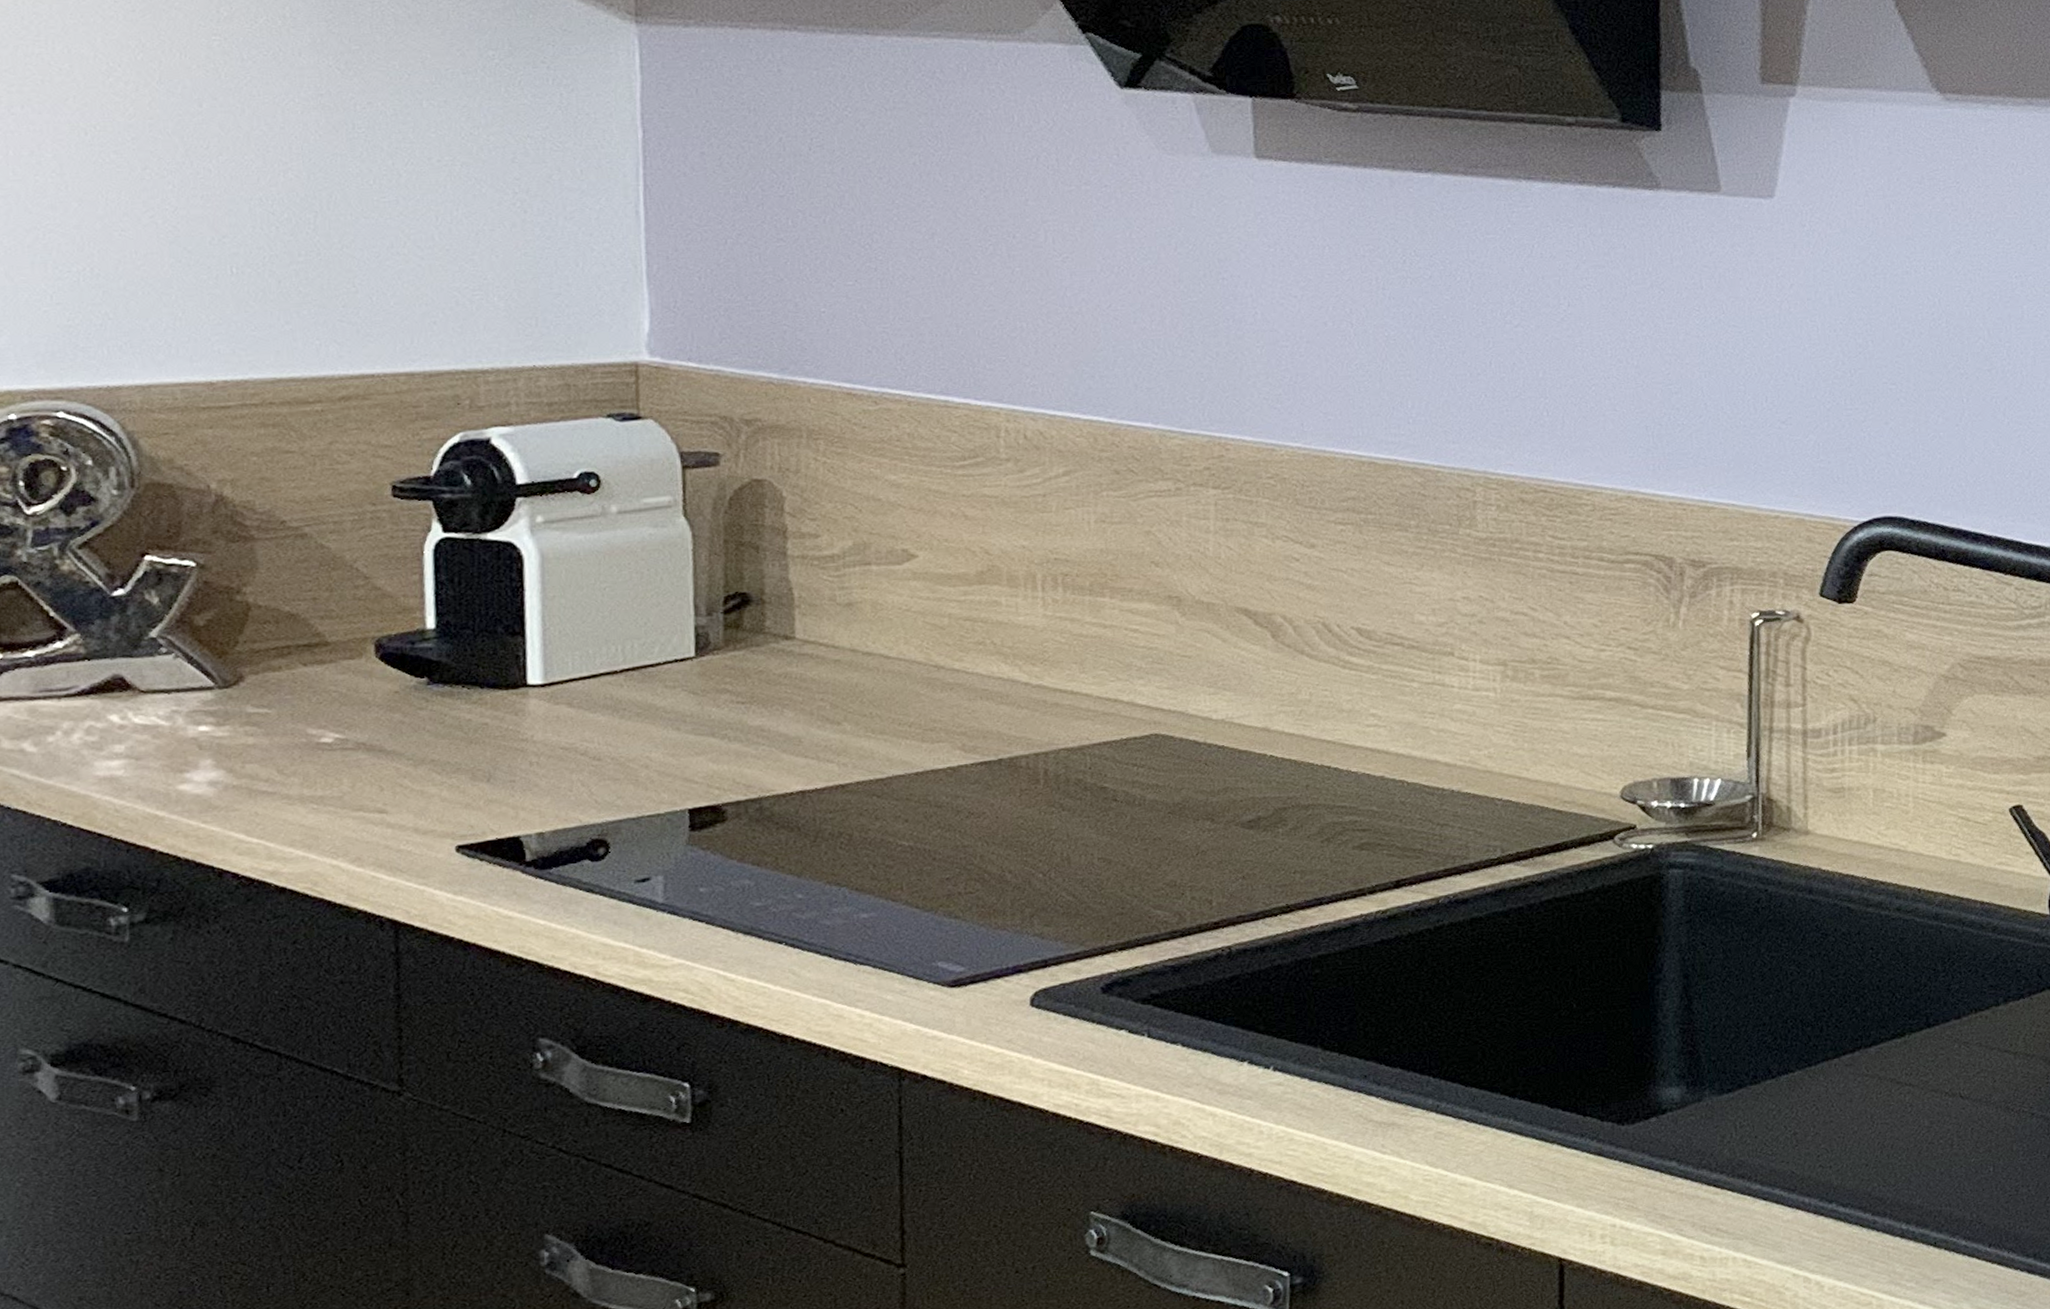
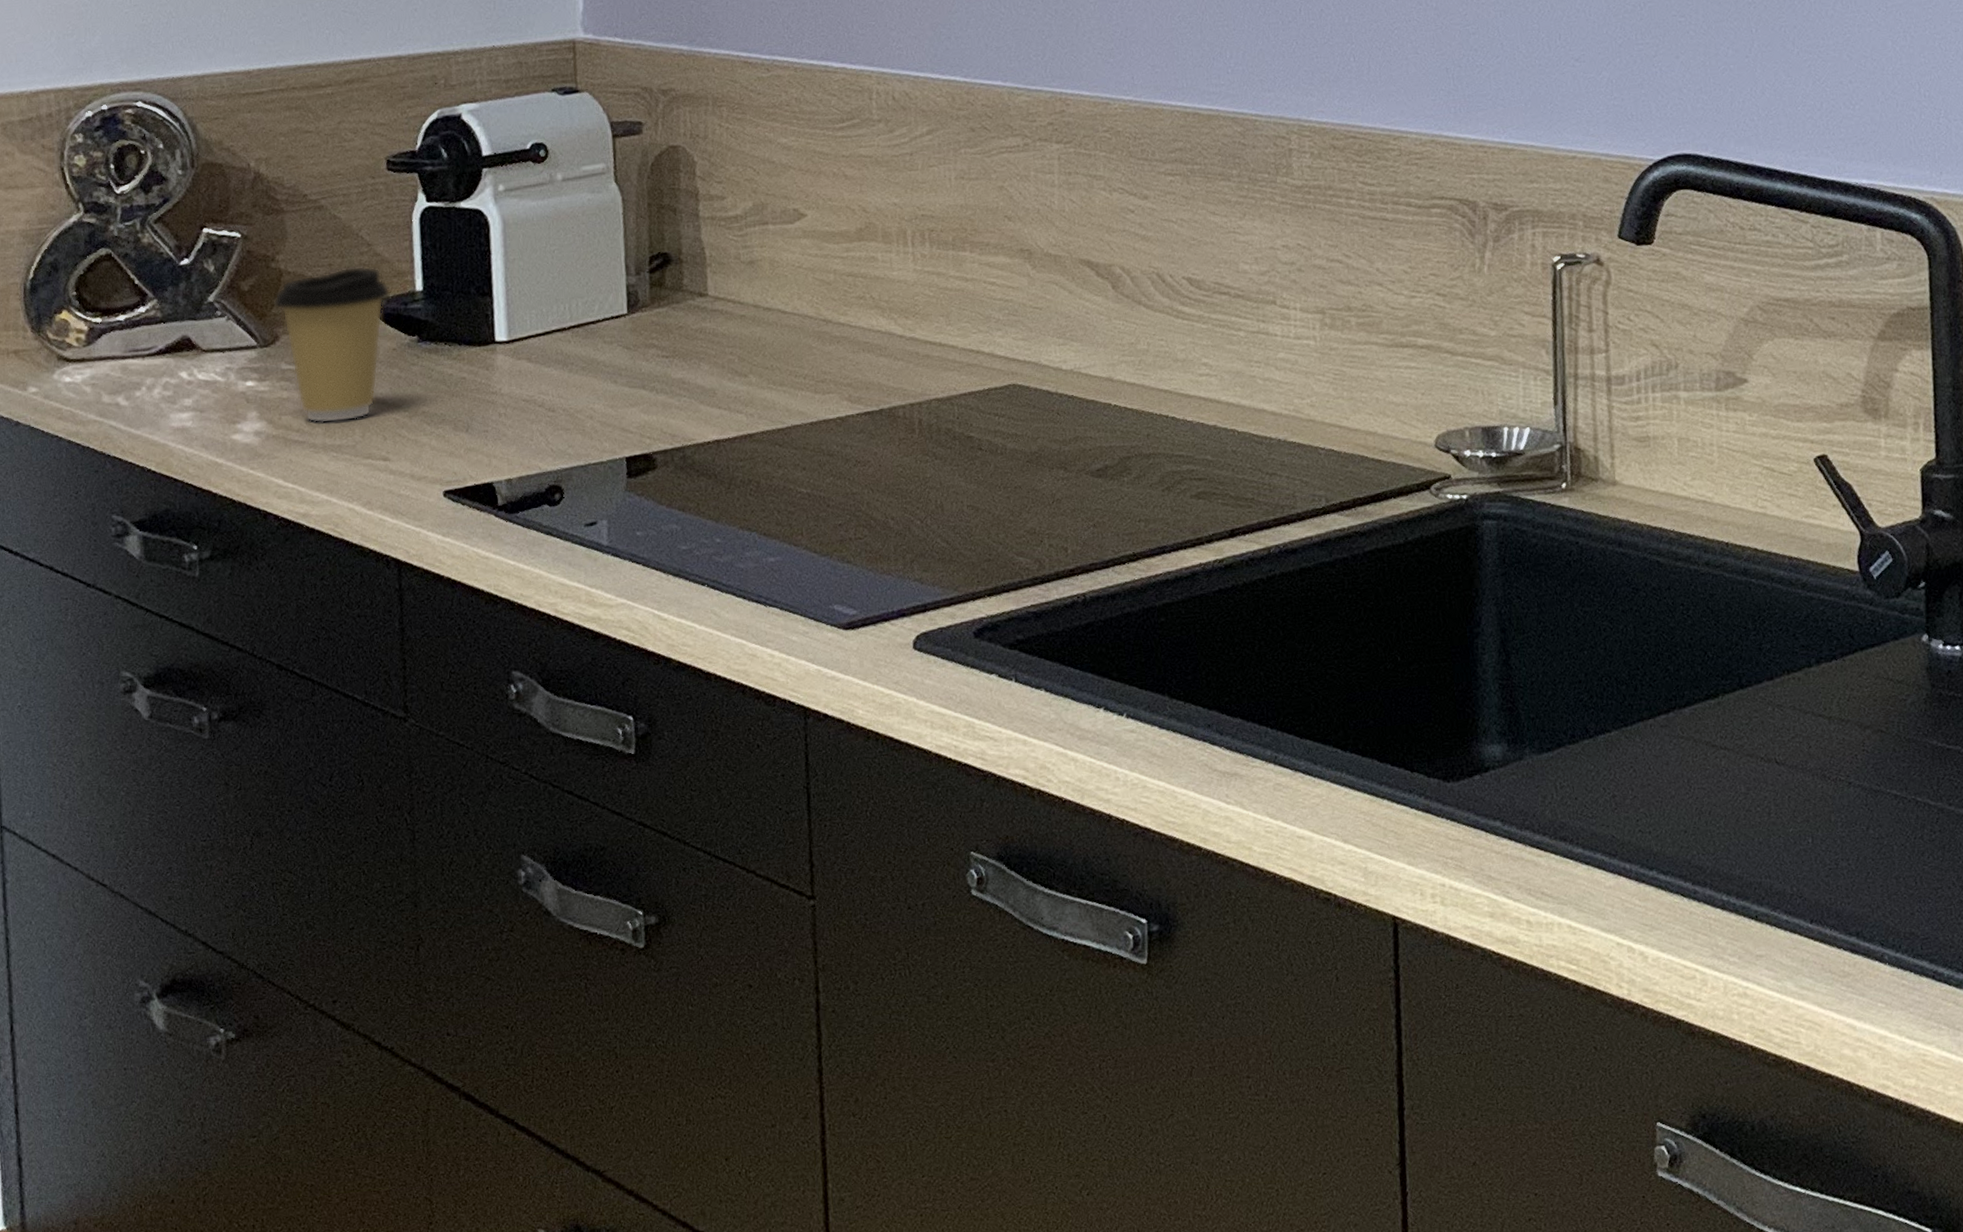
coffee cup: none [237,600,394,773] -> present [273,266,391,424]

